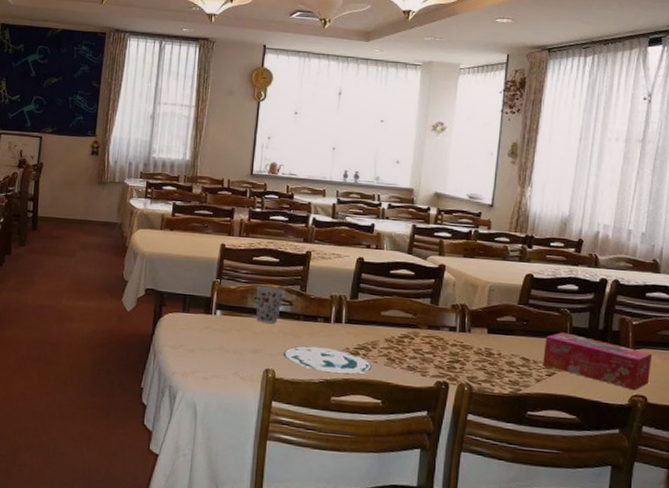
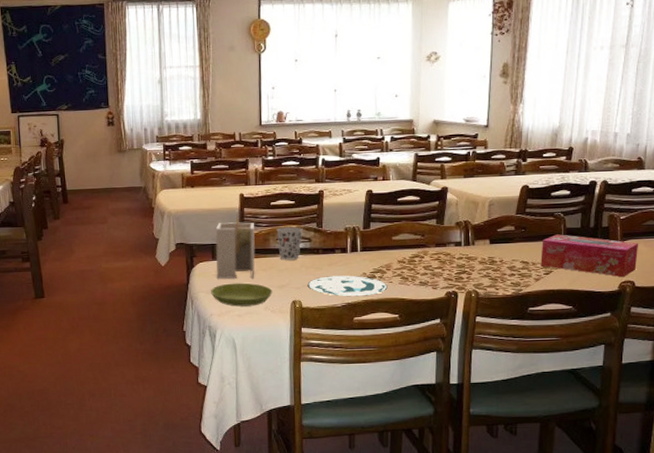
saucer: none [177,340,245,370] -> present [211,283,273,307]
utensil holder: none [184,261,233,339] -> present [215,211,255,279]

